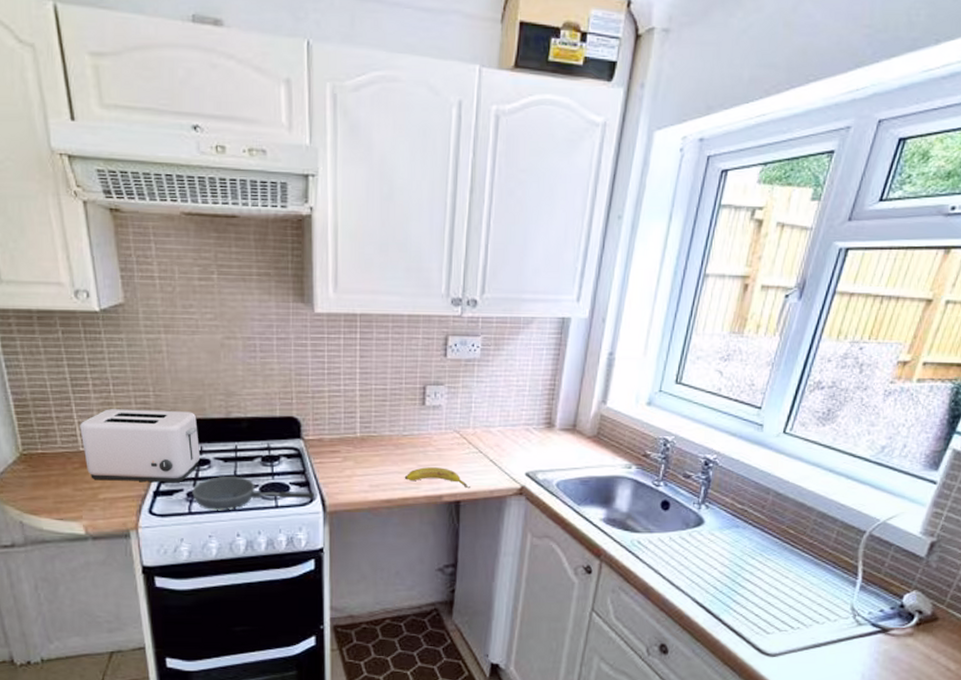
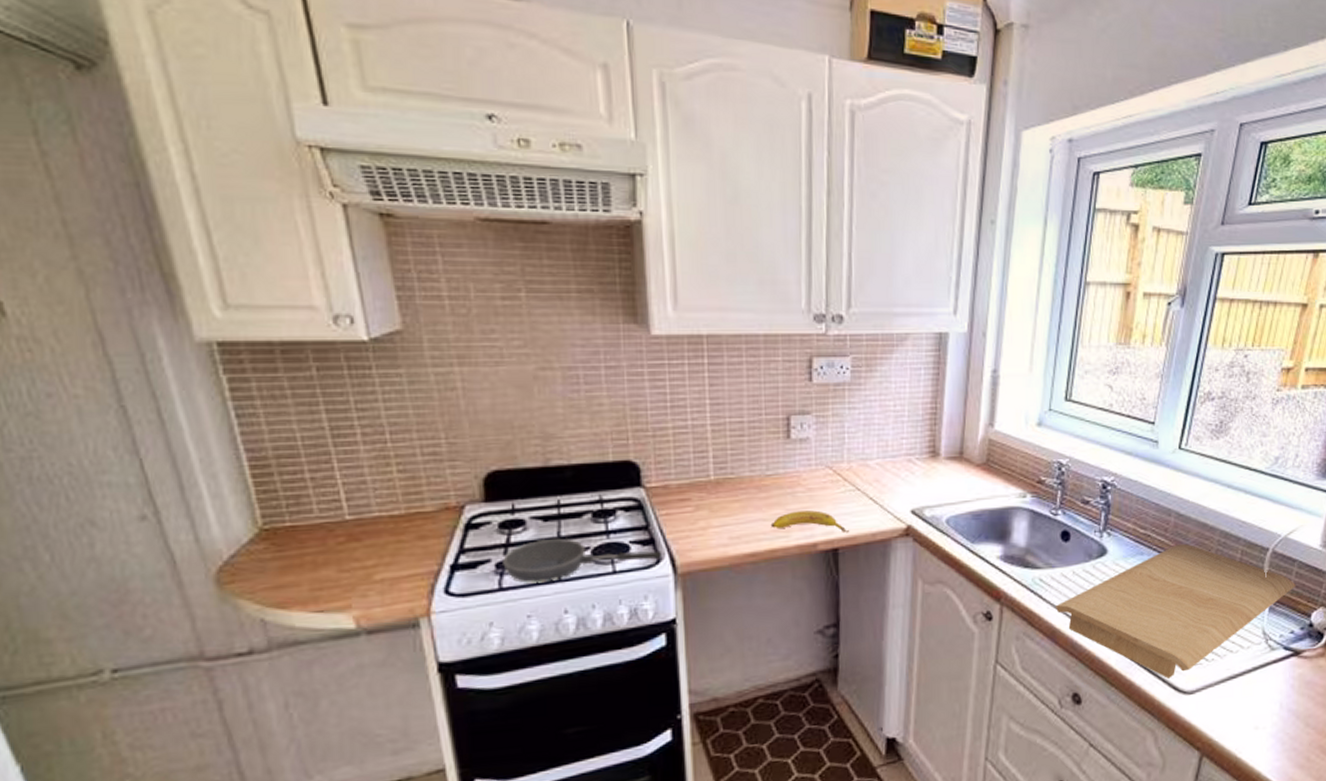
toaster: present [80,409,201,483] -> none [345,461,513,556]
cutting board: none [651,520,891,640] -> present [1056,543,1297,679]

